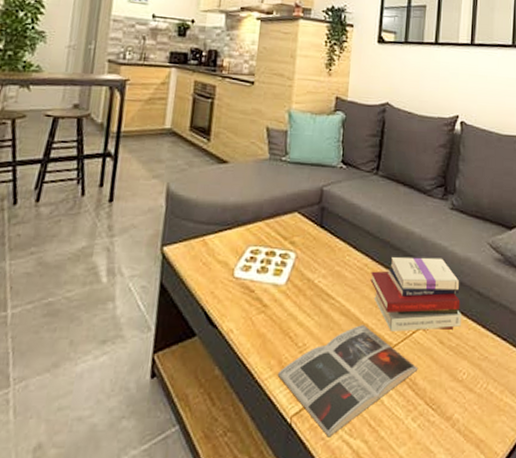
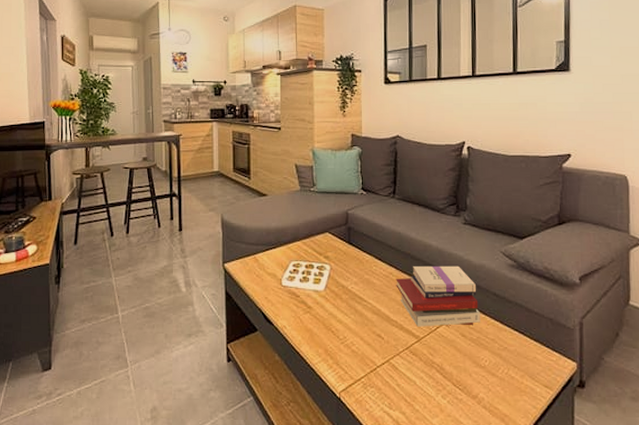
magazine: present [277,325,418,438] -> none [325,322,444,409]

